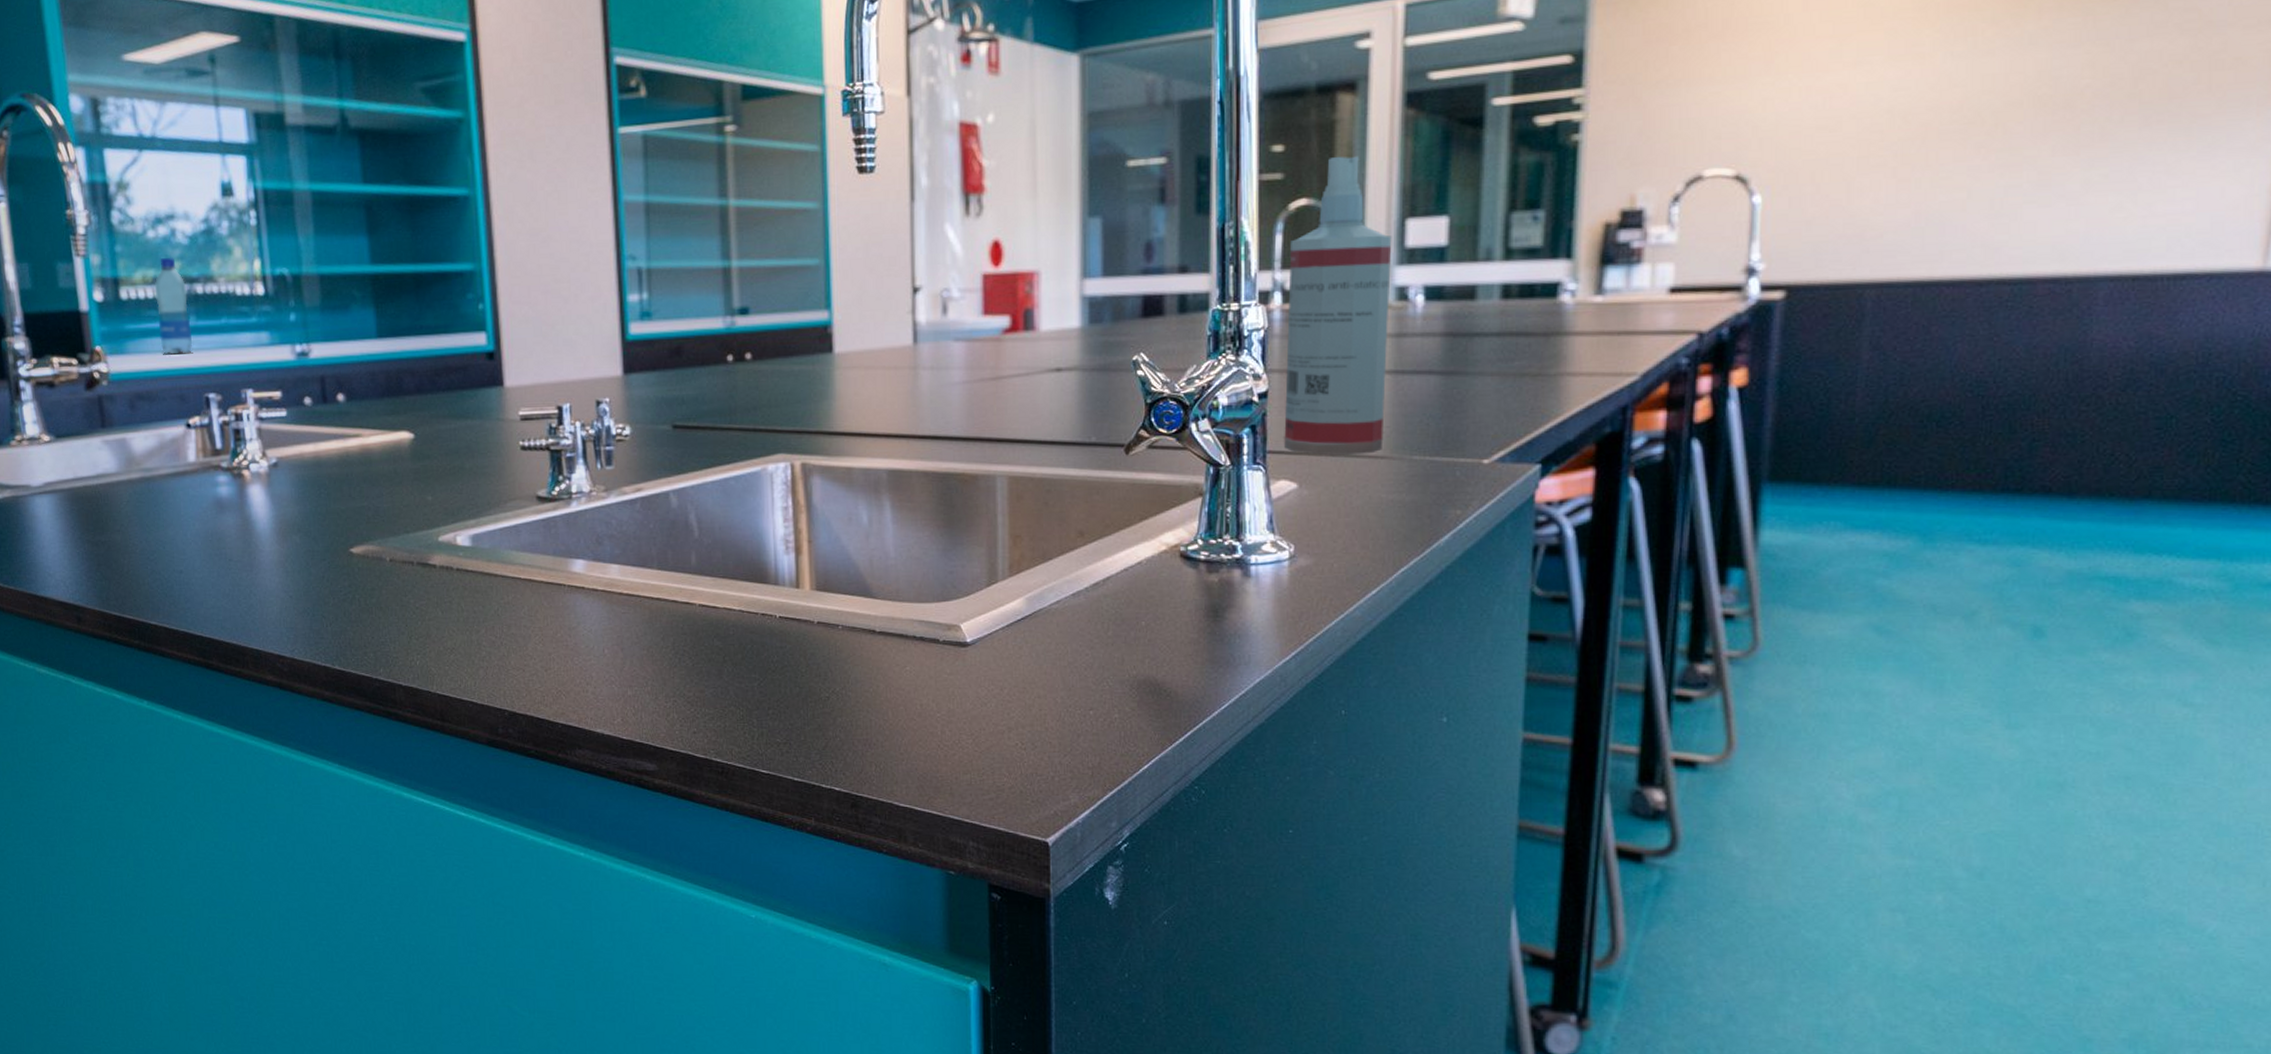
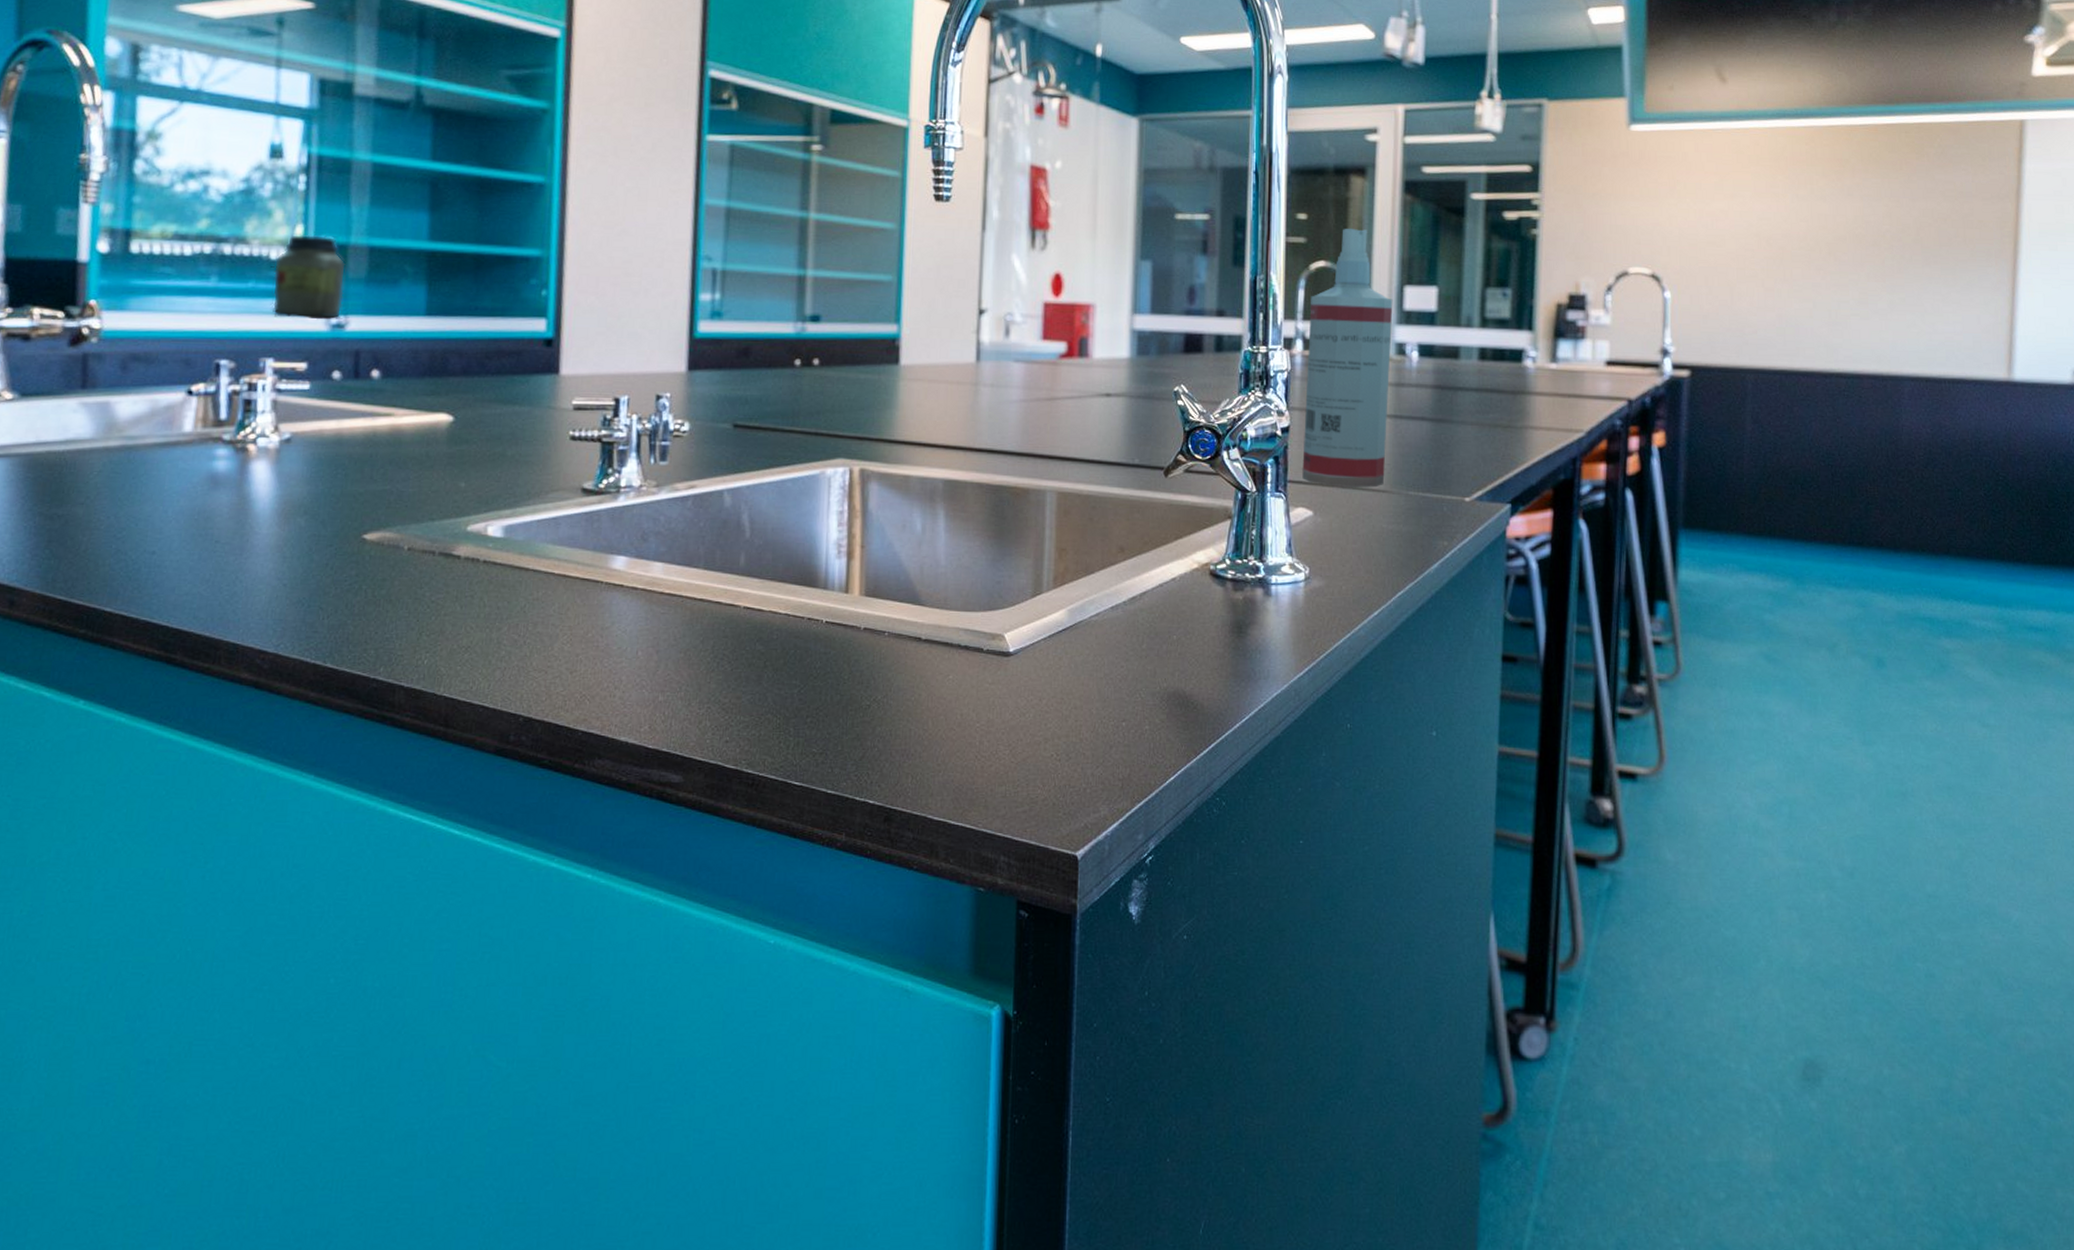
bottle: present [154,257,193,355] -> none [170,213,213,316]
jar: none [241,267,304,350] -> present [273,234,346,319]

